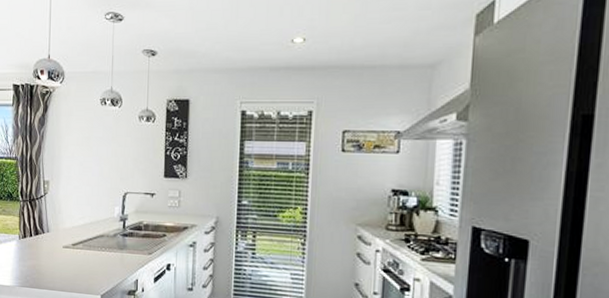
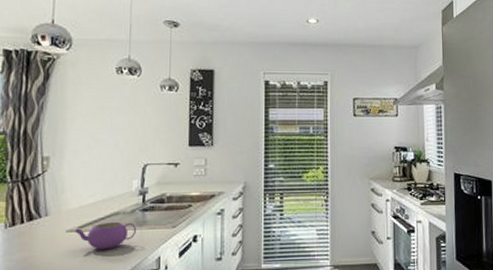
teapot: none [69,242,118,267] -> present [75,221,136,250]

